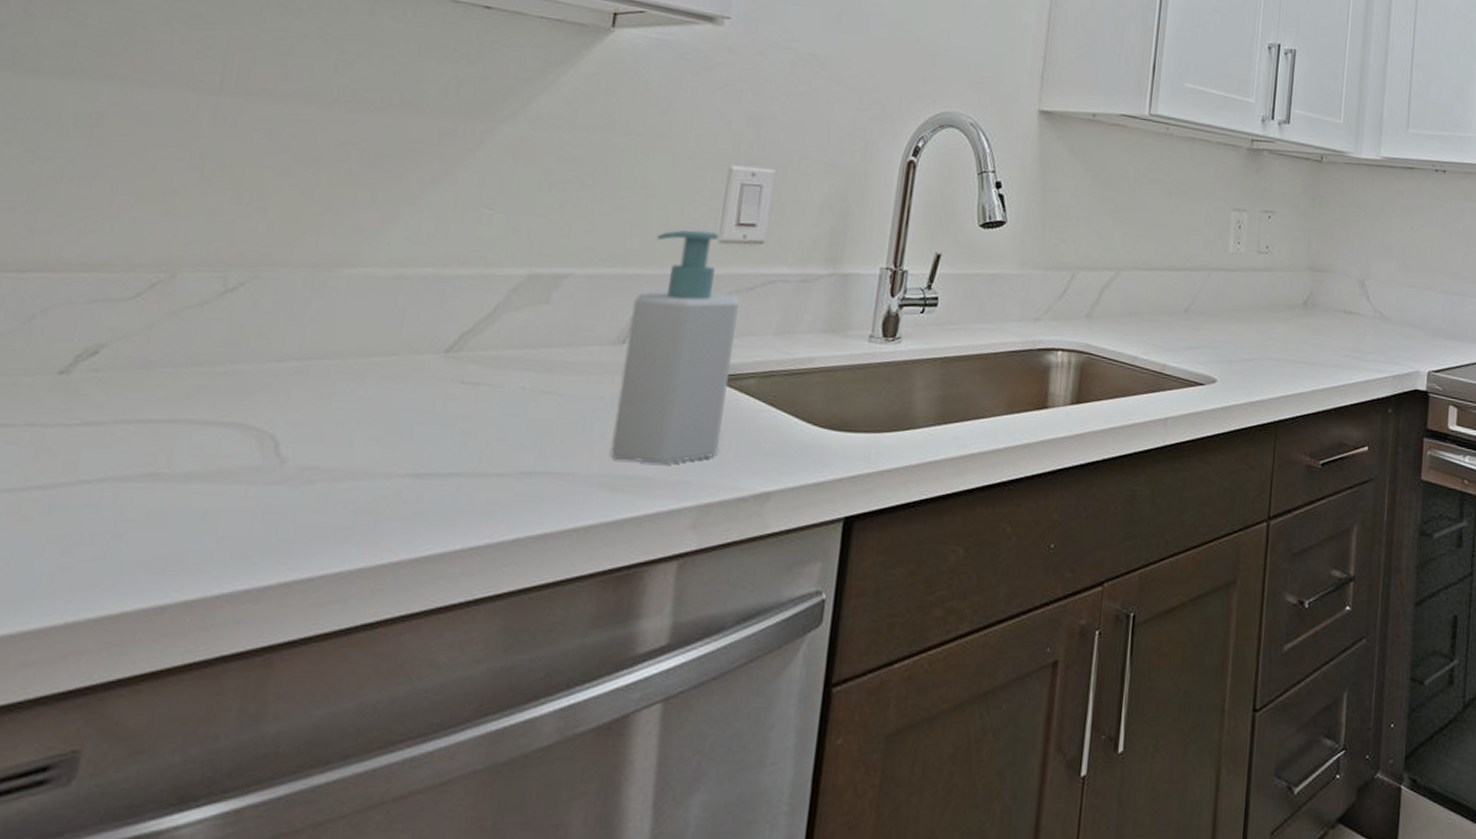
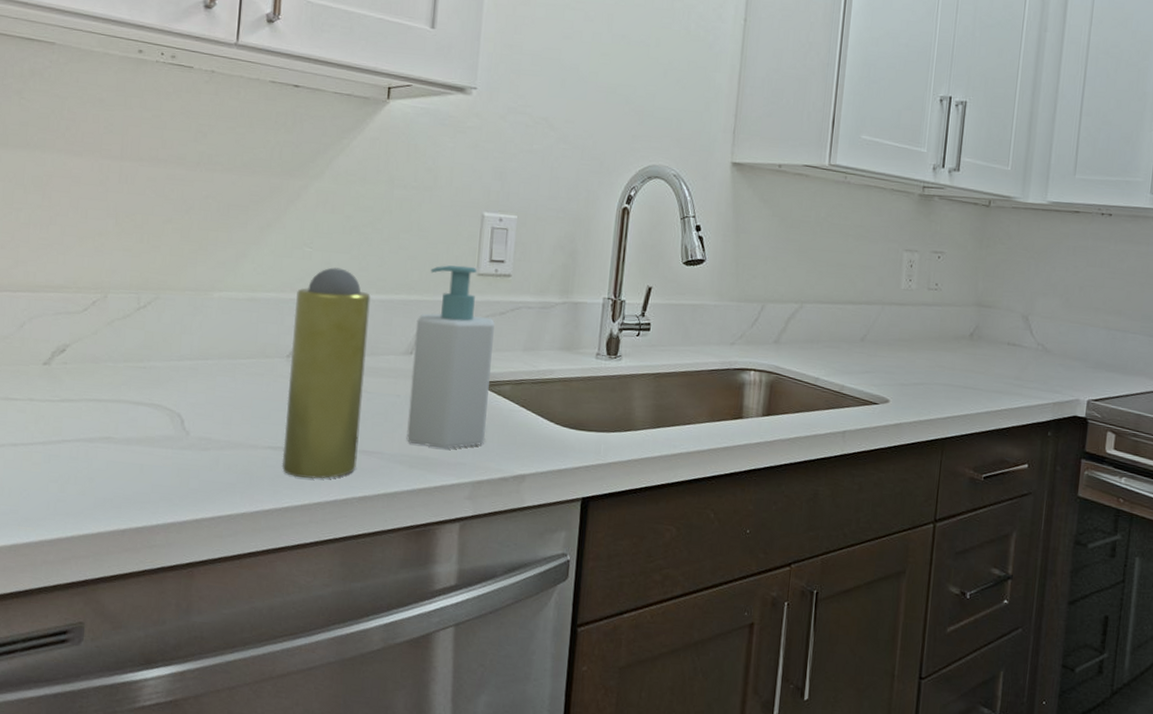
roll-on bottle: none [424,234,572,514] -> present [281,267,371,479]

